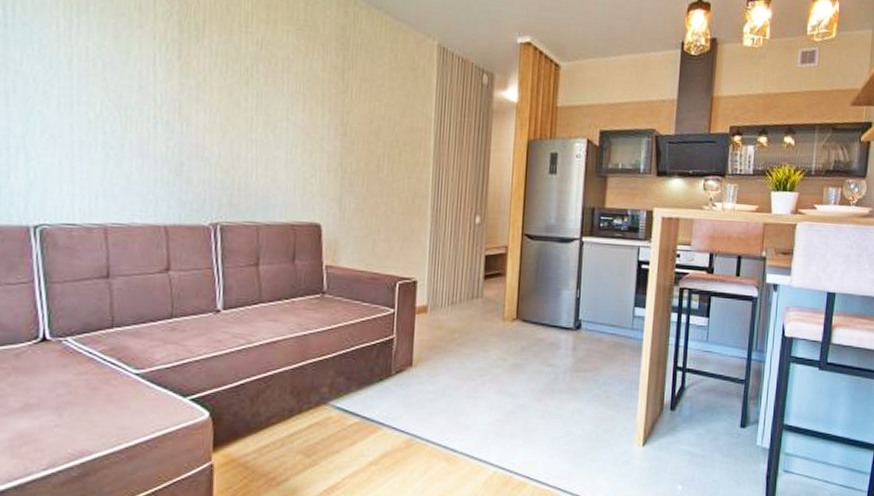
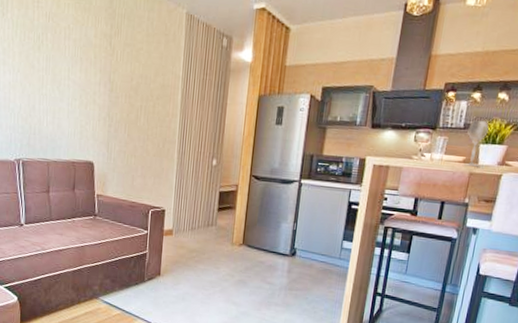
wineglass: none [755,165,778,217] -> present [462,120,489,167]

